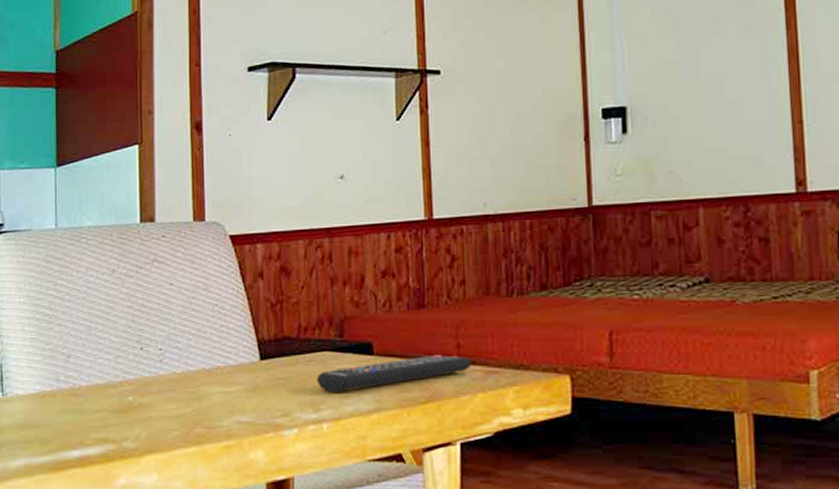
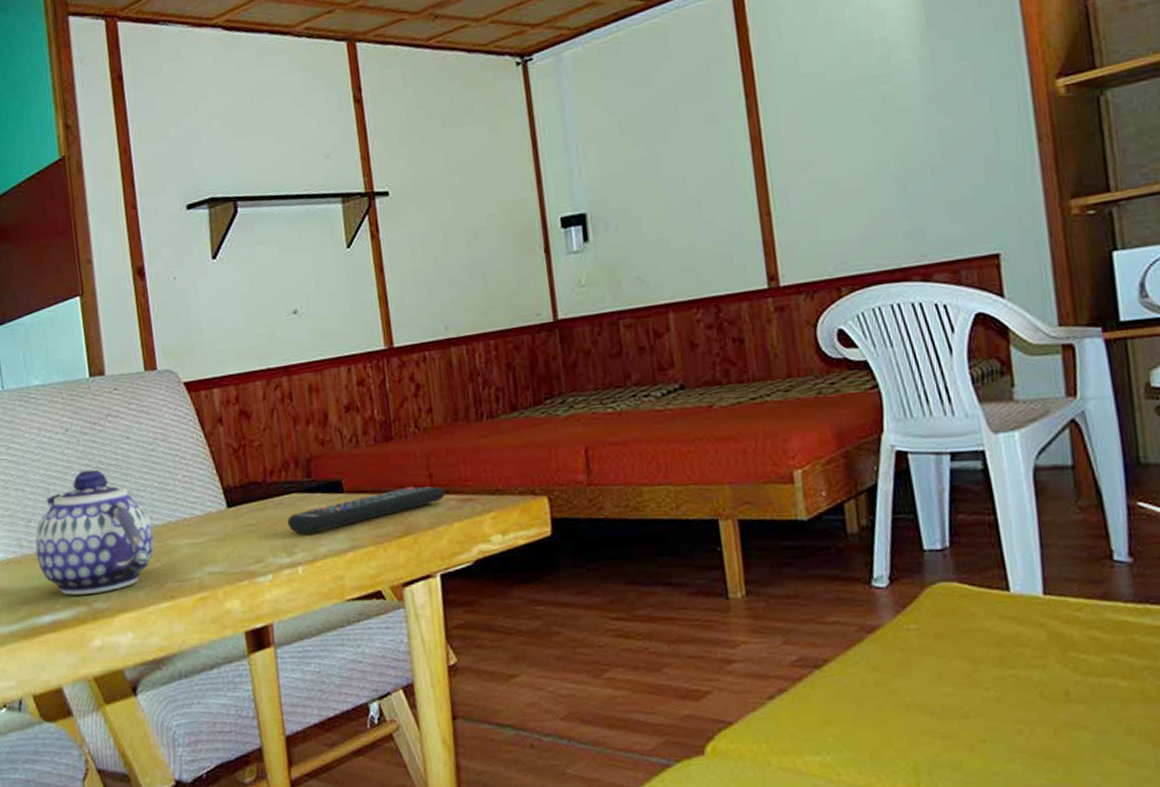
teapot: none [72,312,187,433] -> present [35,469,154,595]

